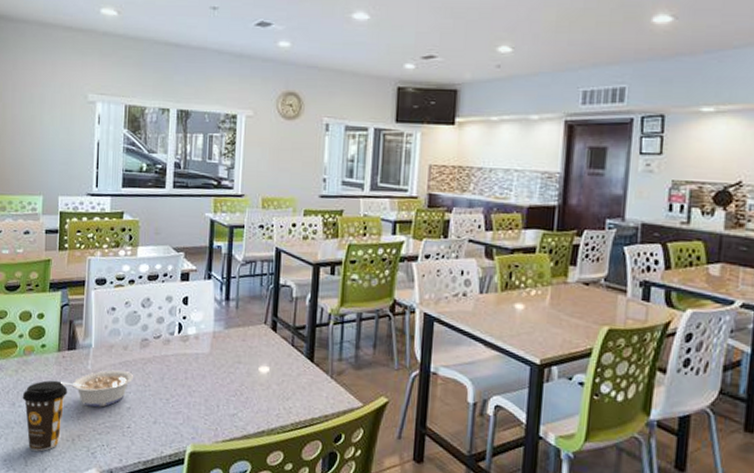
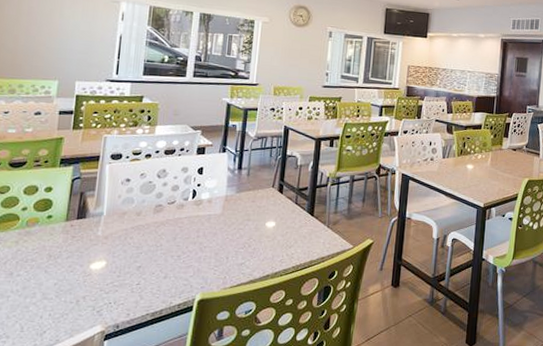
coffee cup: present [22,380,68,452] -> none [22,248,75,316]
legume: present [61,369,133,408] -> none [67,234,145,270]

